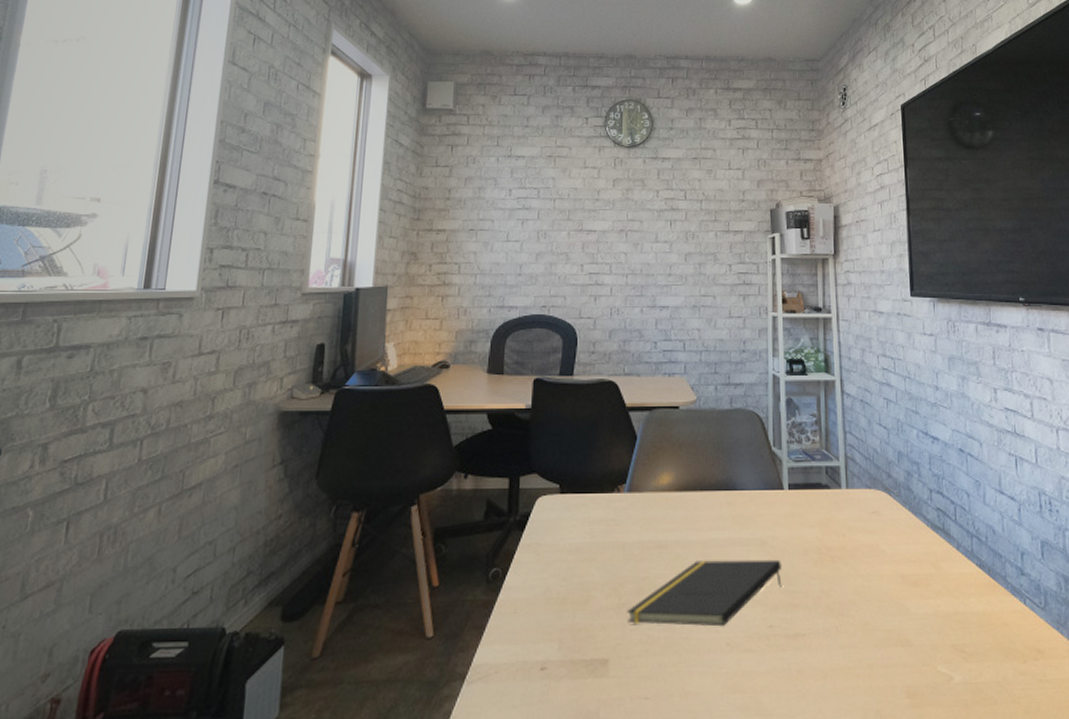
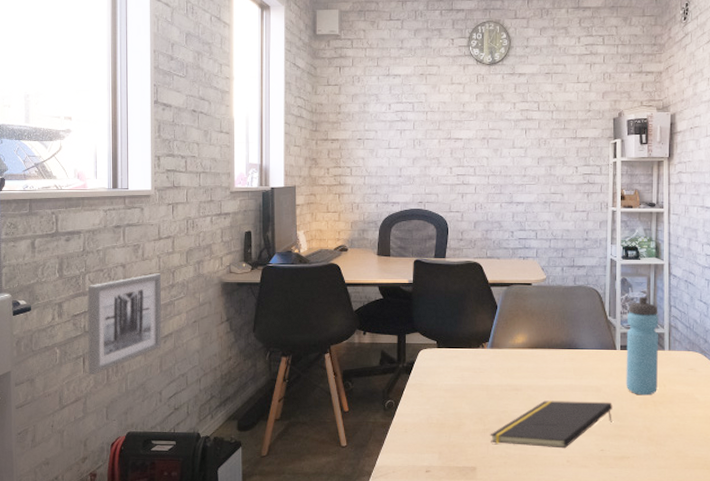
wall art: none [71,401,197,548] -> present [87,273,162,375]
water bottle: none [795,420,835,549] -> present [626,296,658,396]

